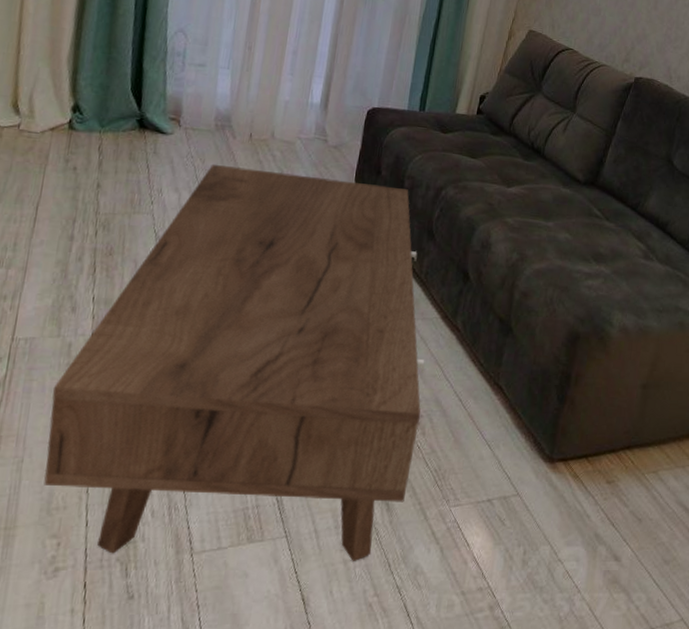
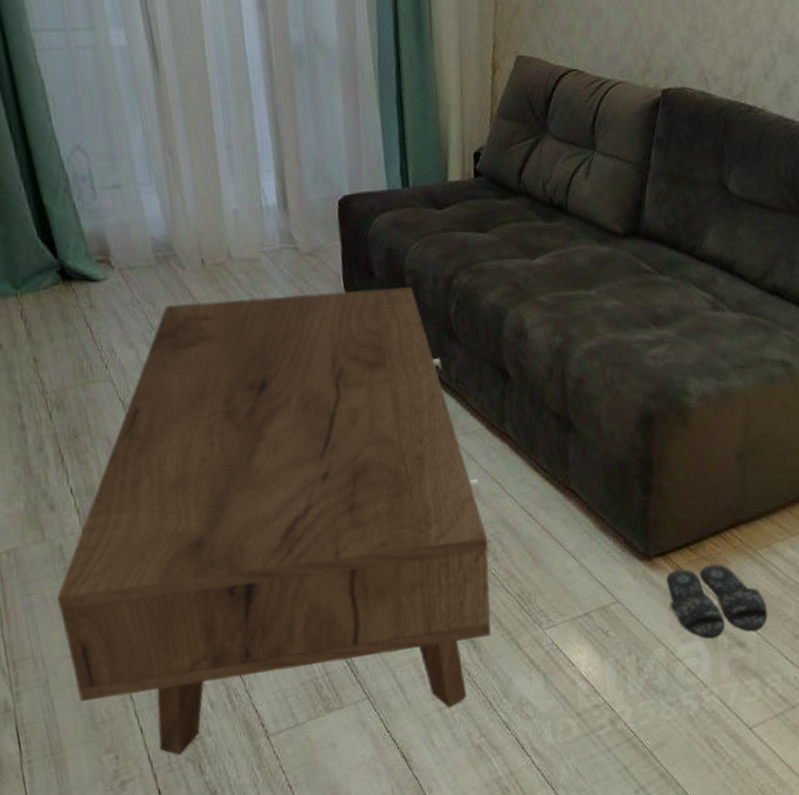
slippers: none [562,476,645,547] -> present [667,564,768,638]

